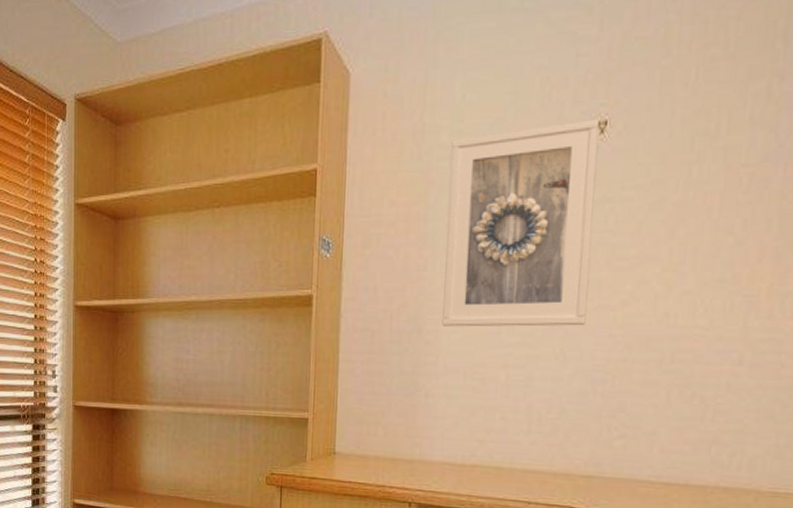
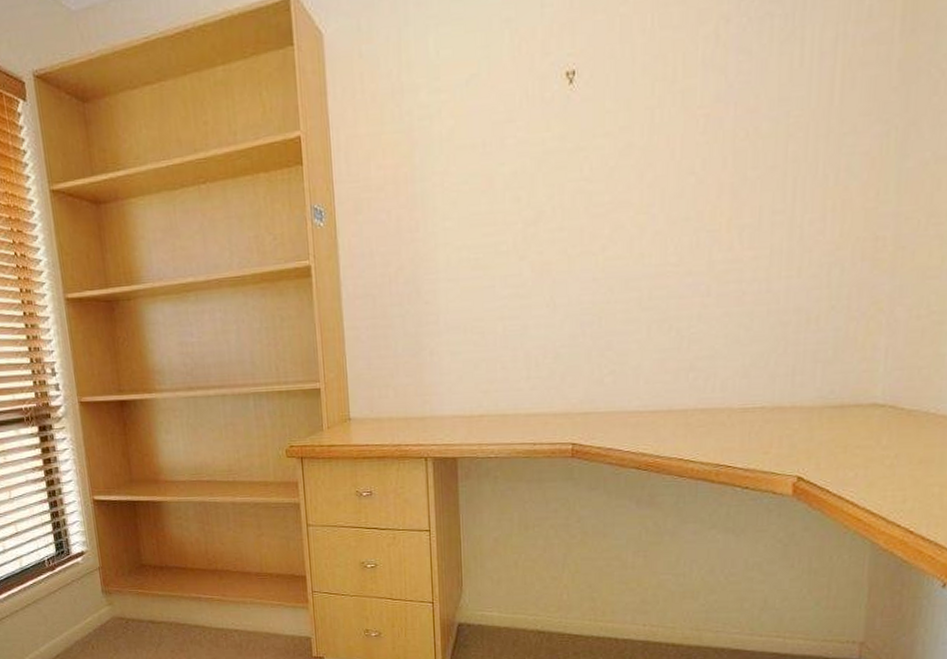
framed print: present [442,119,600,327] -> none [430,69,571,285]

